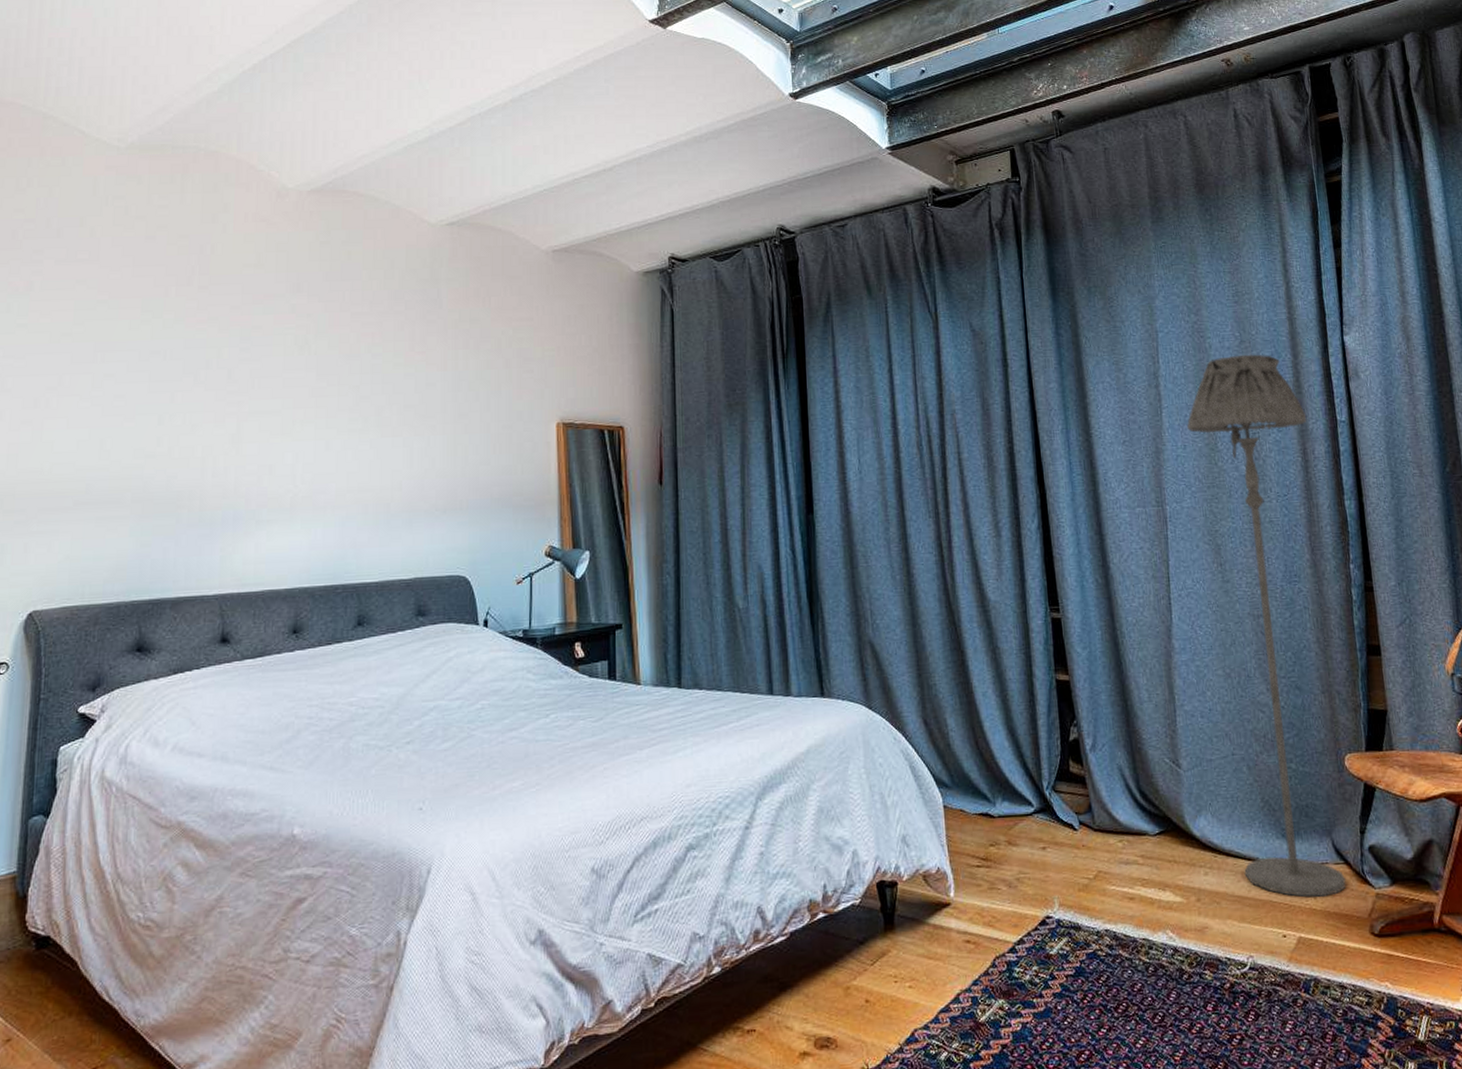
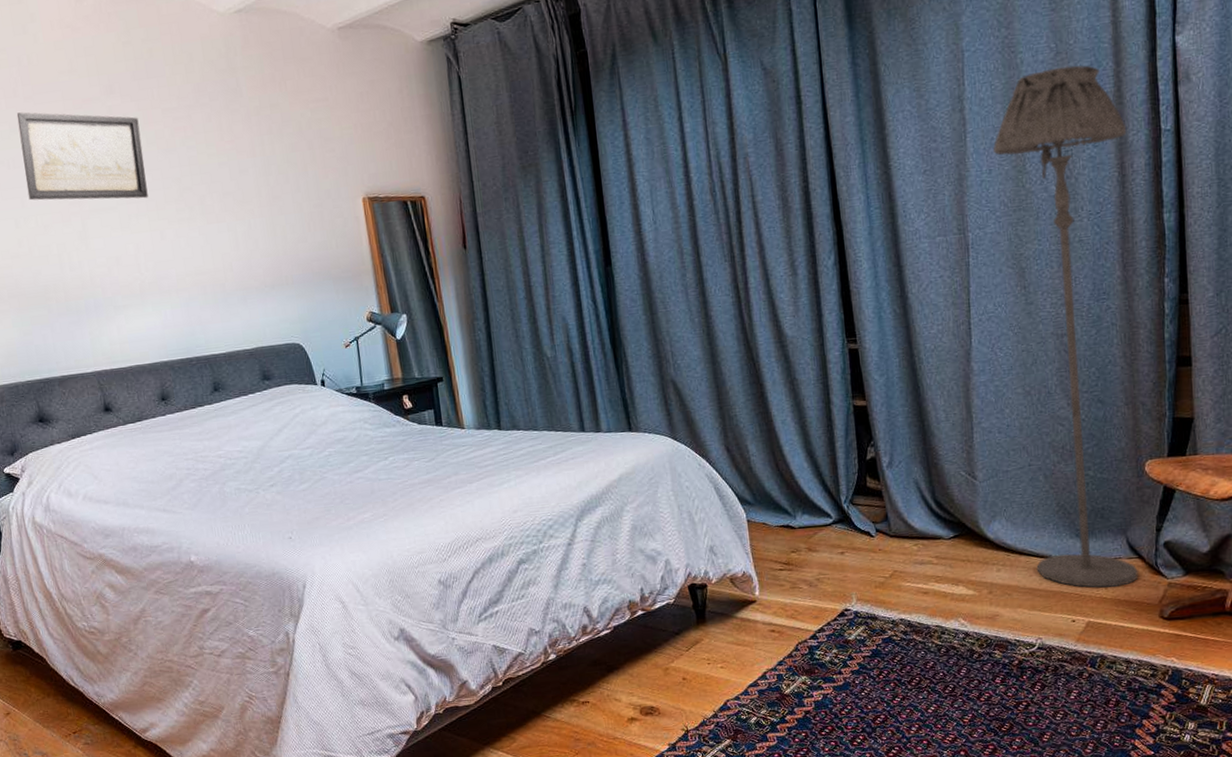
wall art: none [180,302,323,404] -> present [16,112,148,201]

